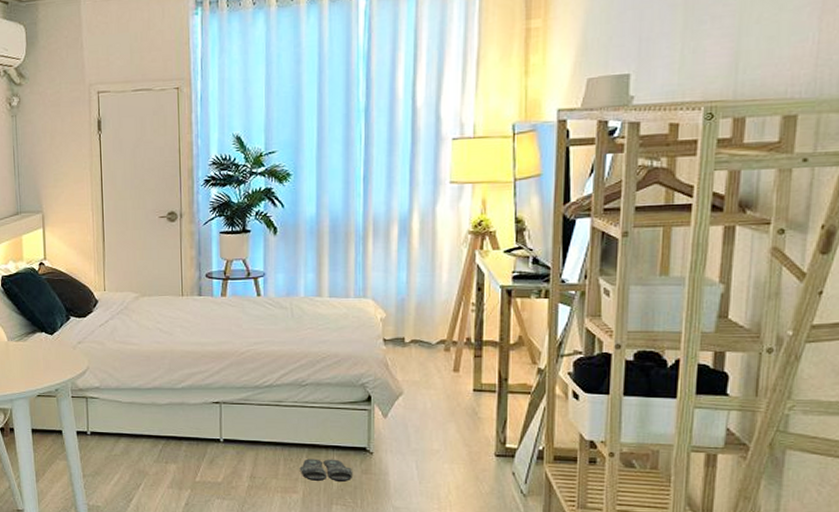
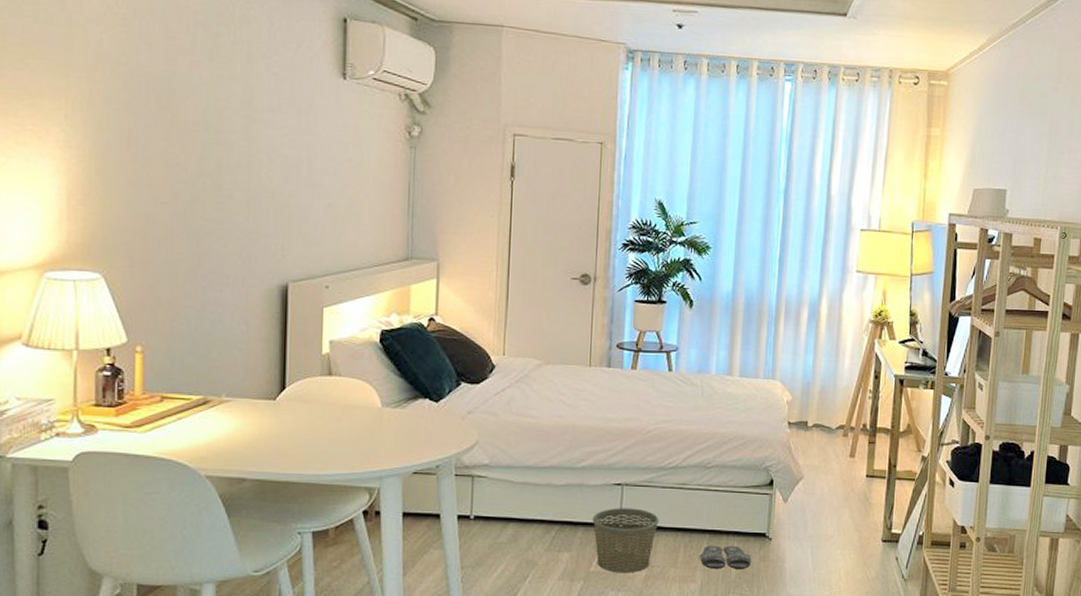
basket: none [194,424,258,483] -> present [592,508,659,573]

